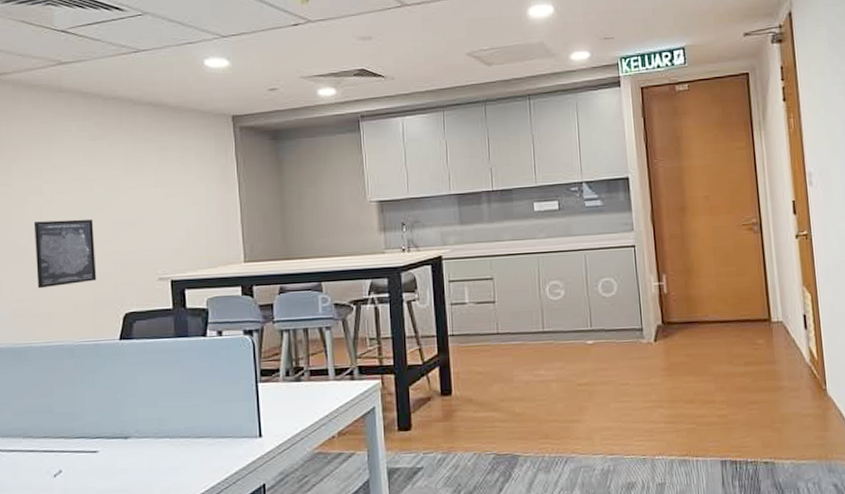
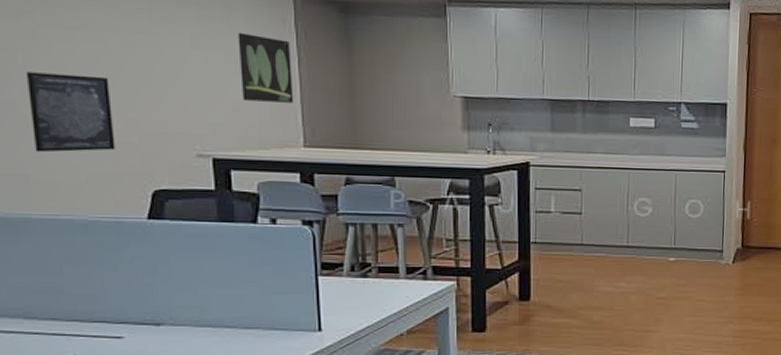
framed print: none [191,167,236,226] -> present [238,32,294,103]

